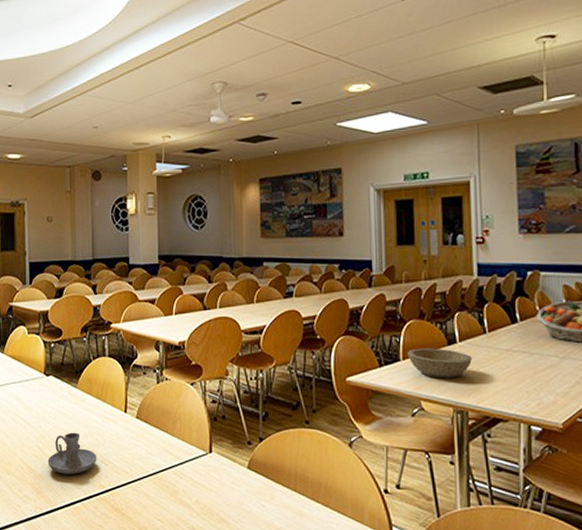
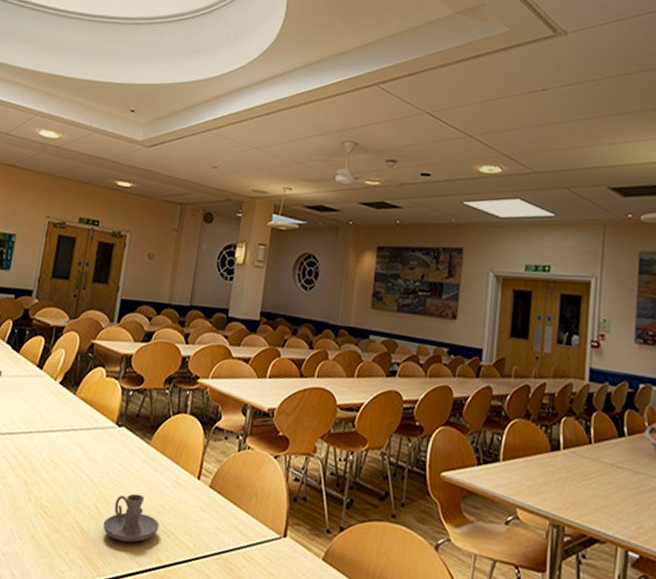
bowl: present [407,348,472,379] -> none [508,450,574,489]

